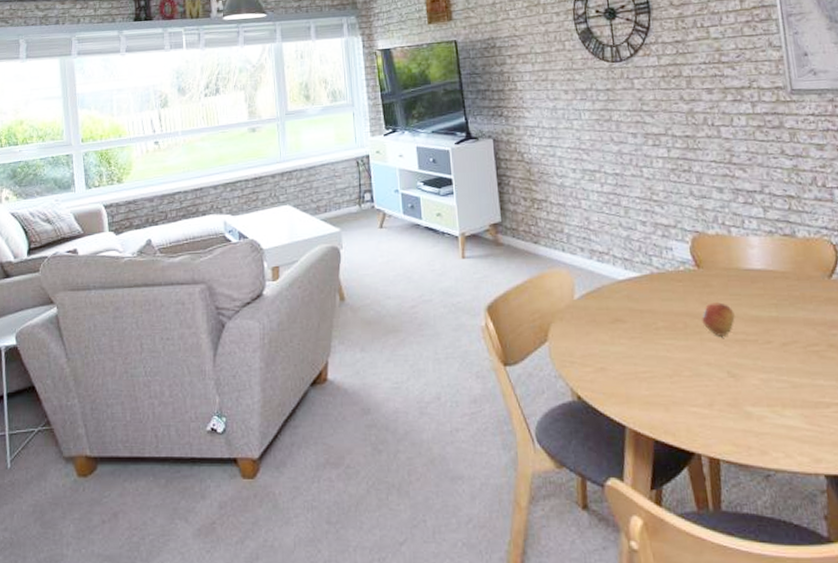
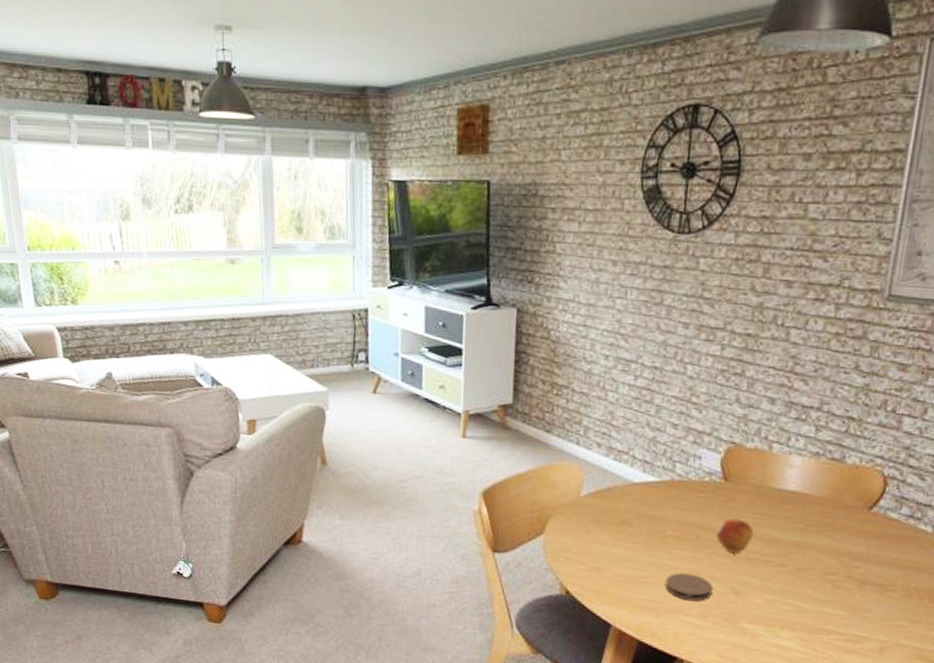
coaster: none [666,362,712,390] -> present [664,572,713,601]

